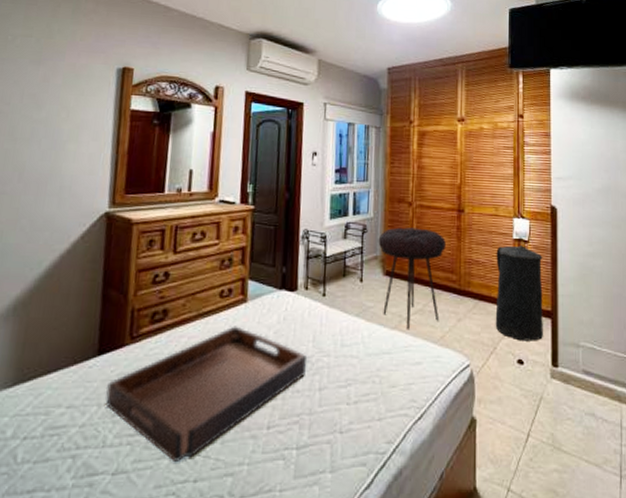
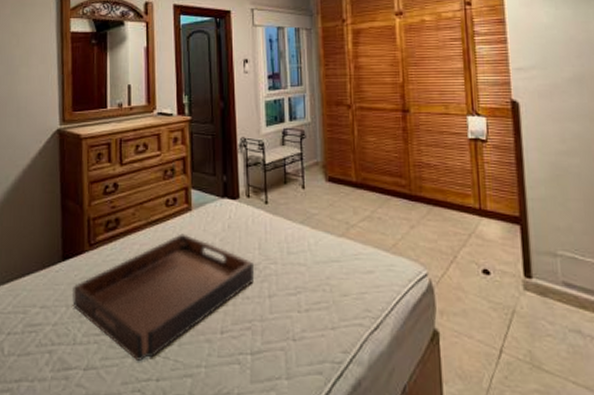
stool: present [378,227,446,329] -> none [318,131,391,236]
trash can: present [495,244,543,341] -> none [449,144,511,250]

